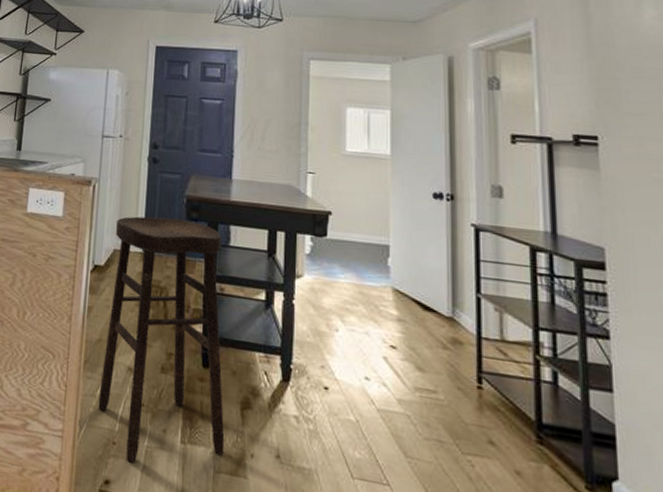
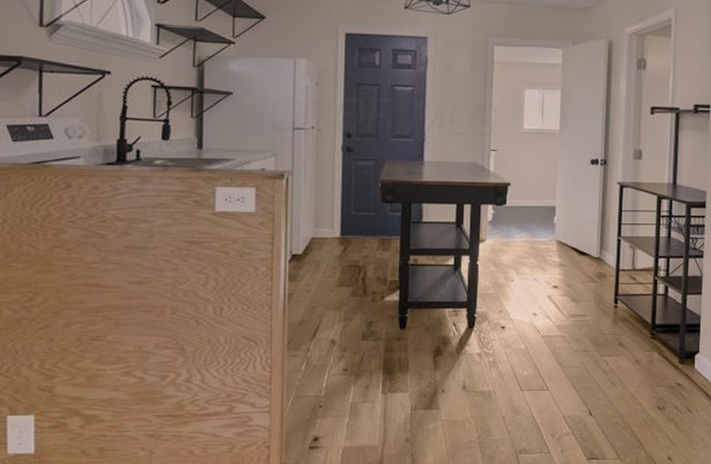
stool: present [98,216,225,463] -> none [304,202,420,419]

